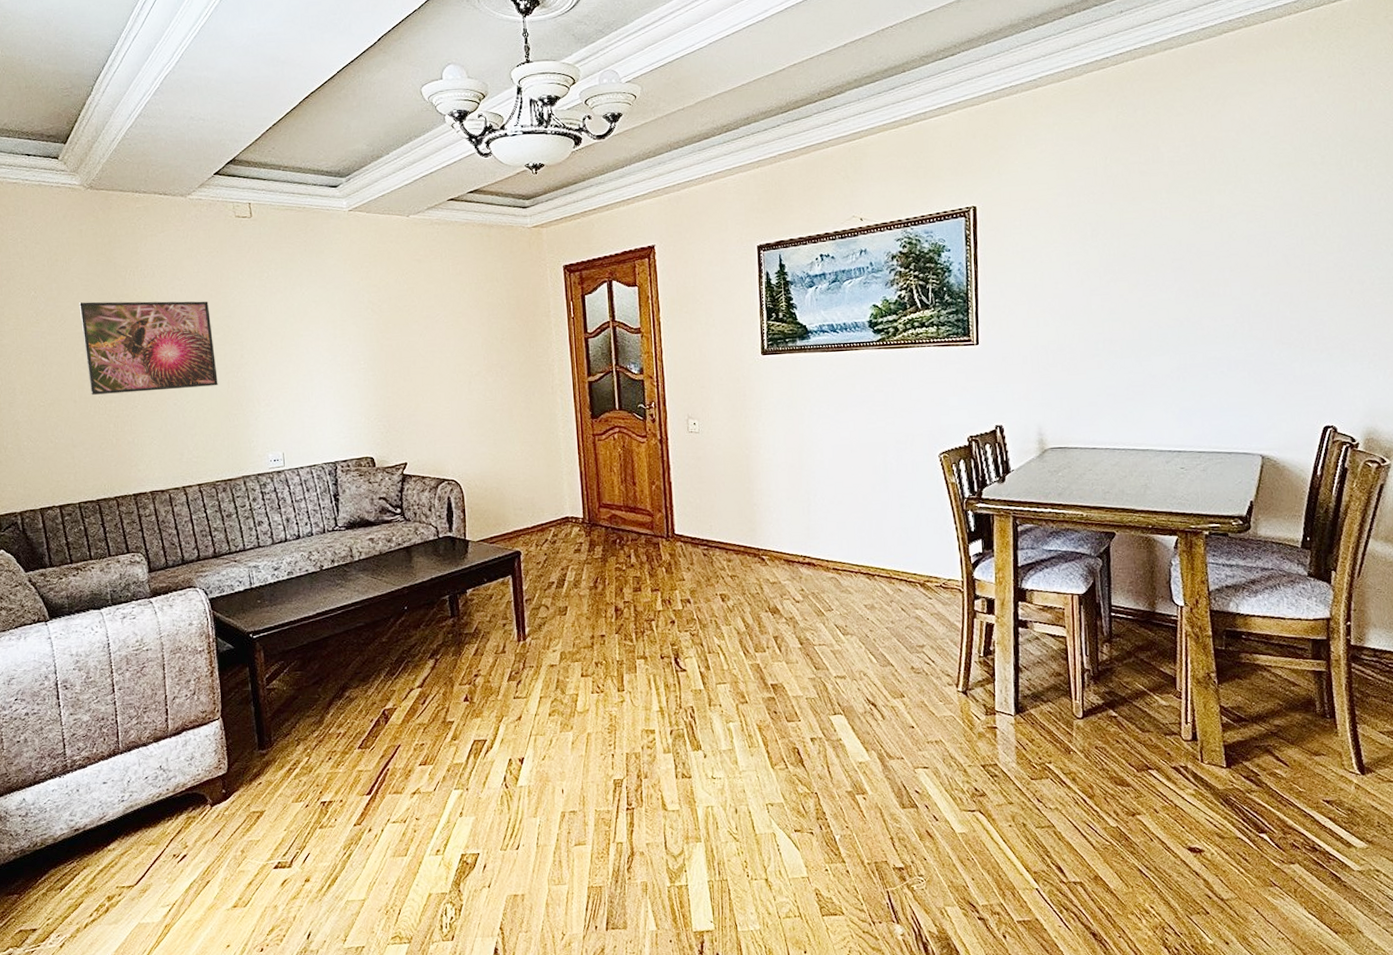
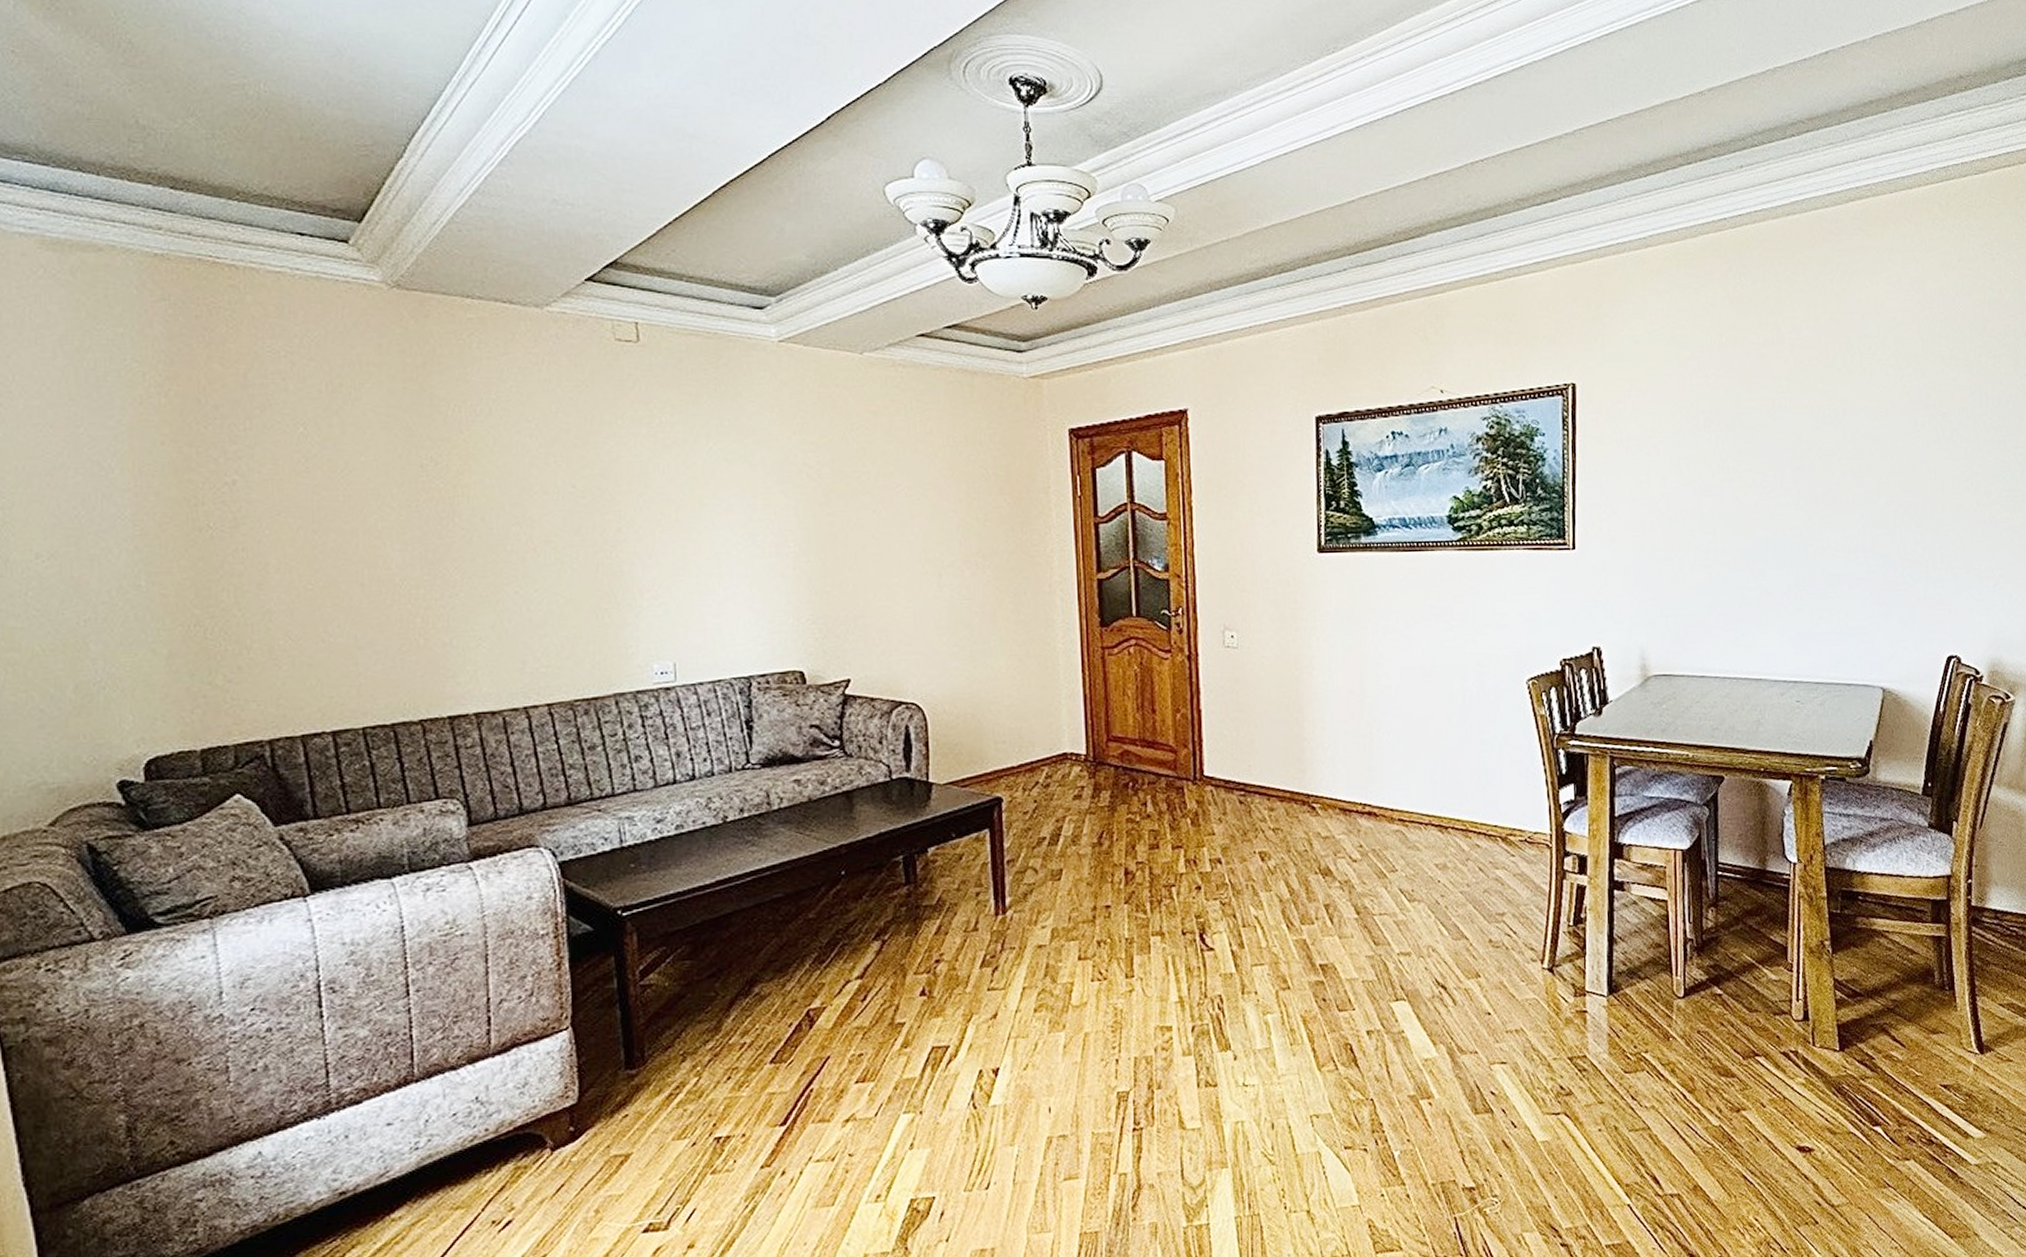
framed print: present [78,301,218,395] -> none [373,446,582,576]

